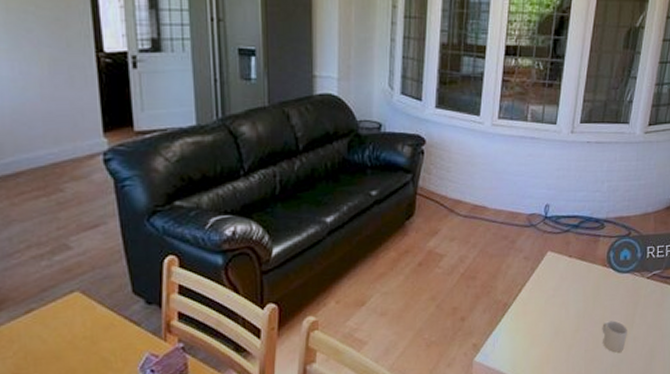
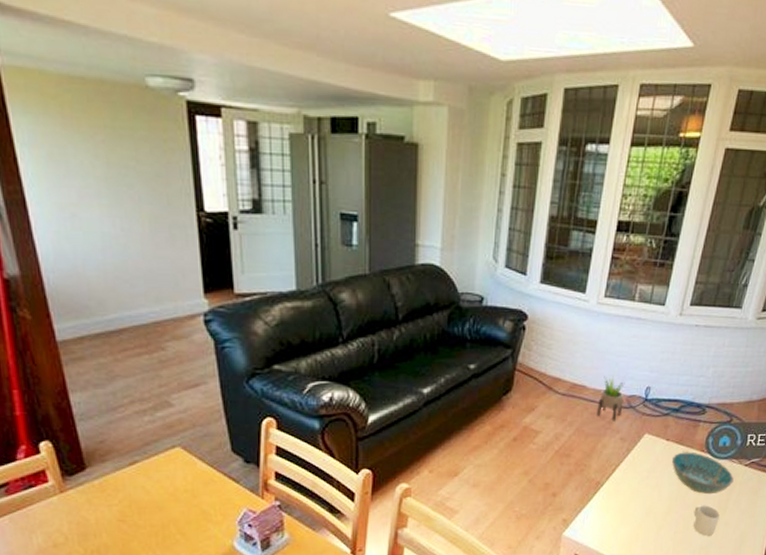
potted plant: none [499,195,524,241] -> present [597,376,625,421]
decorative bowl: none [576,267,638,310] -> present [672,452,734,495]

